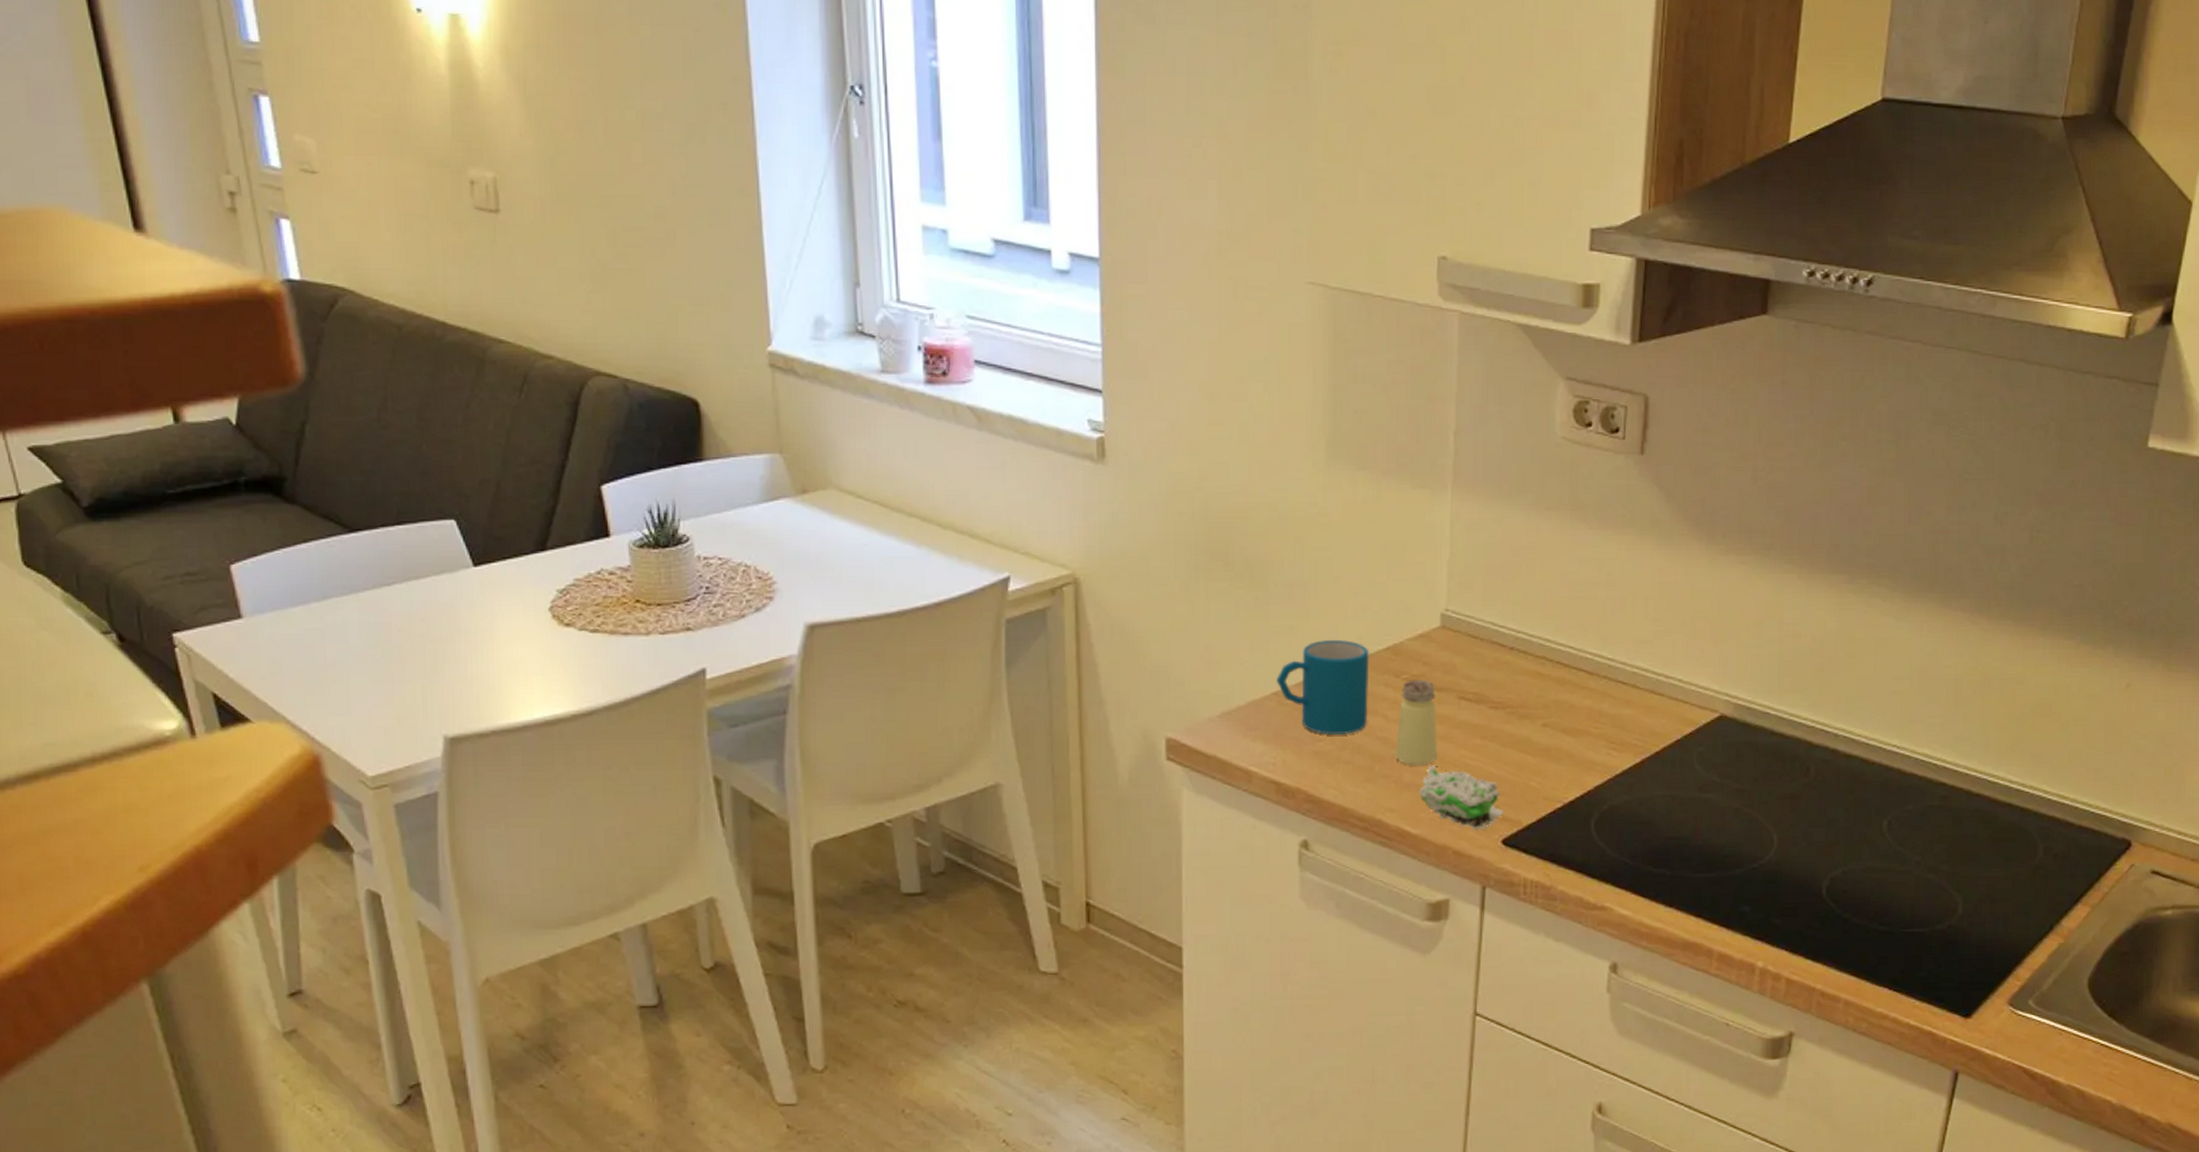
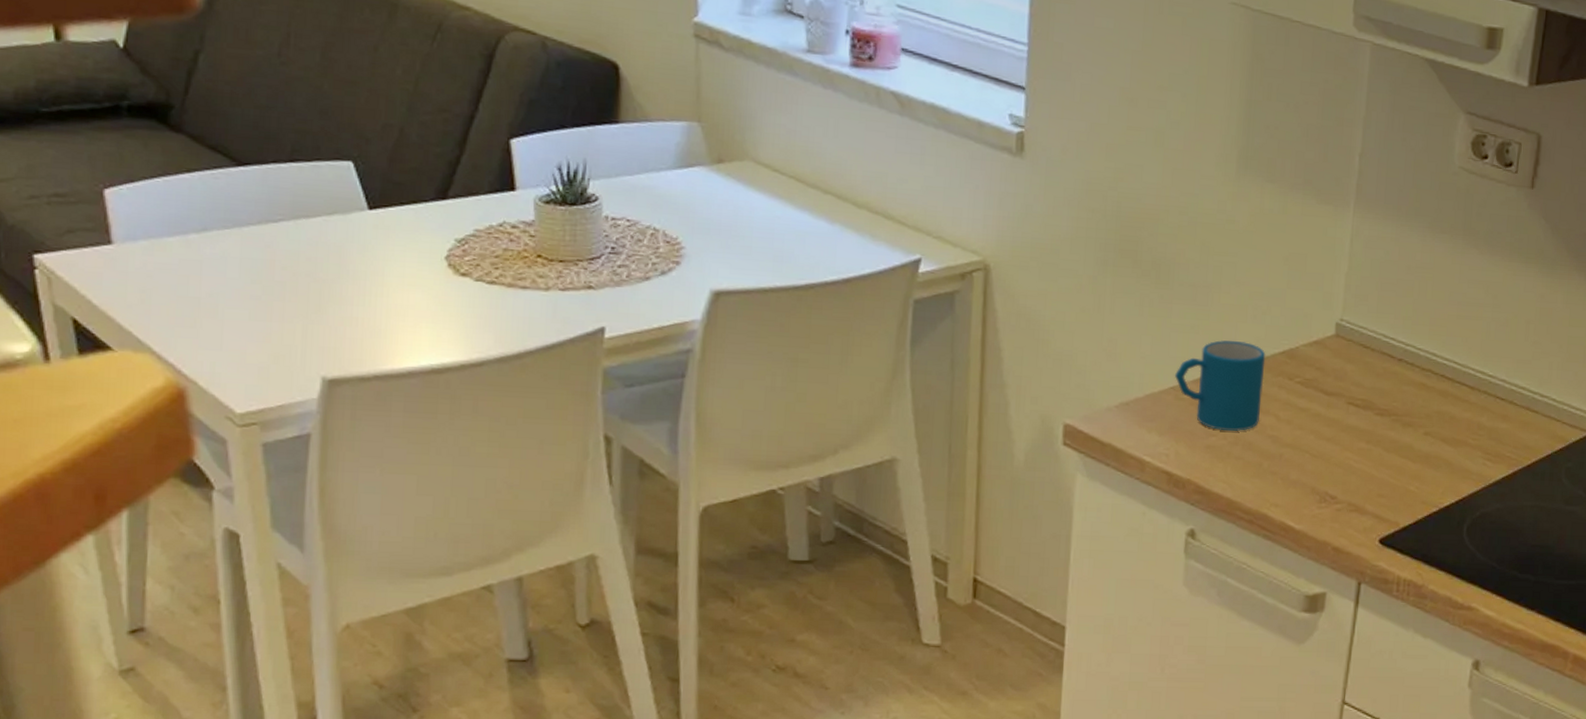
saltshaker: present [1395,679,1438,766] -> none [1283,383,1326,465]
sponge: present [1418,765,1505,830] -> none [1303,465,1384,529]

